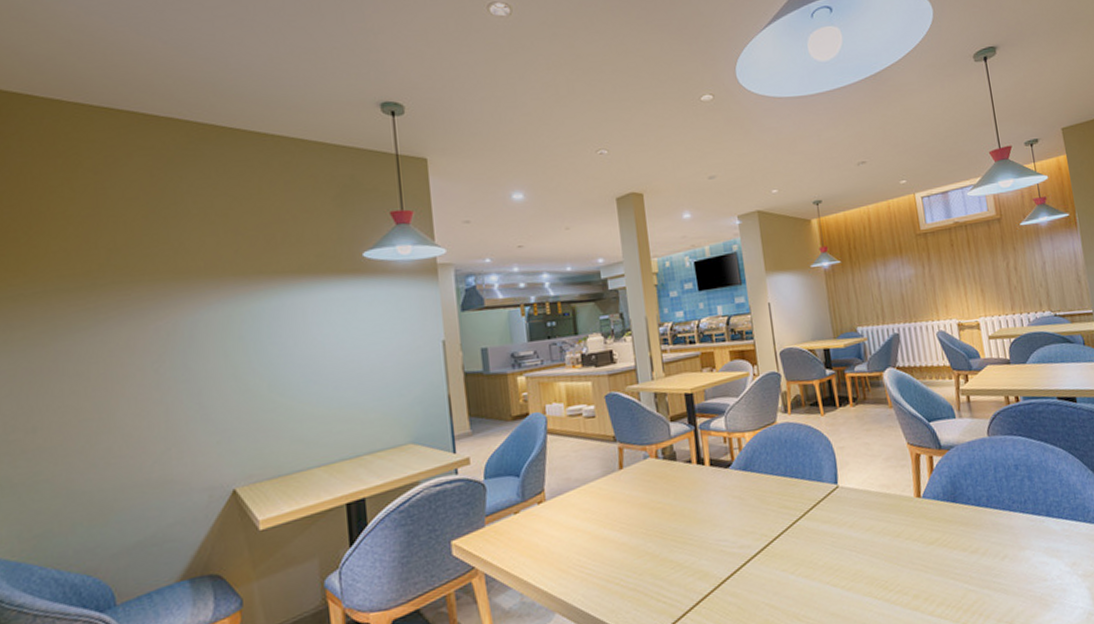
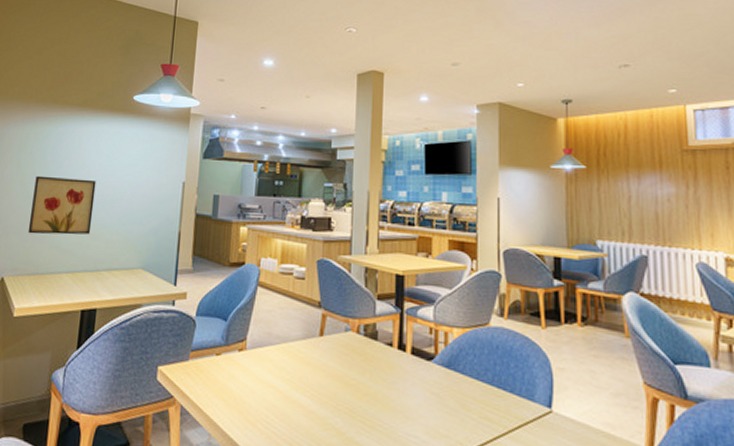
wall art: none [253,356,340,433] -> present [27,175,96,235]

